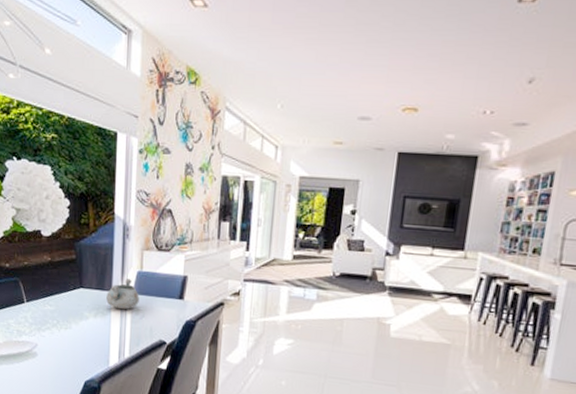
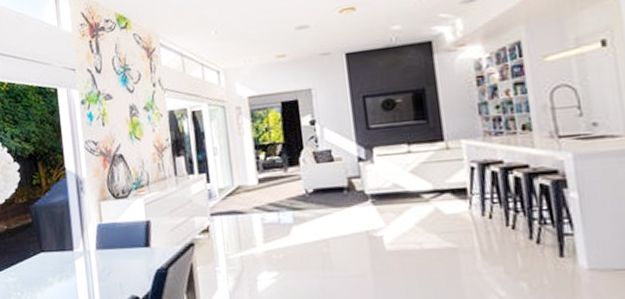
decorative bowl: present [106,279,139,310] -> none [68,234,104,269]

